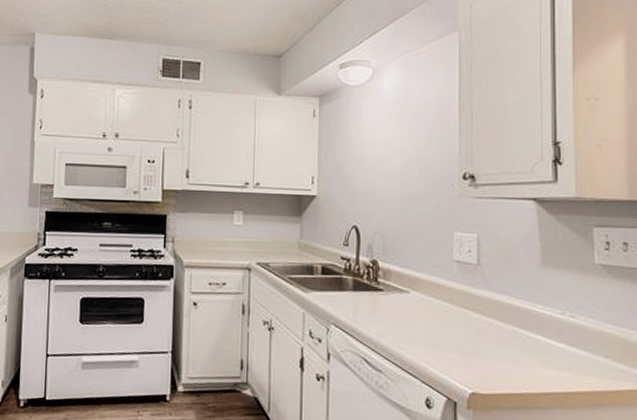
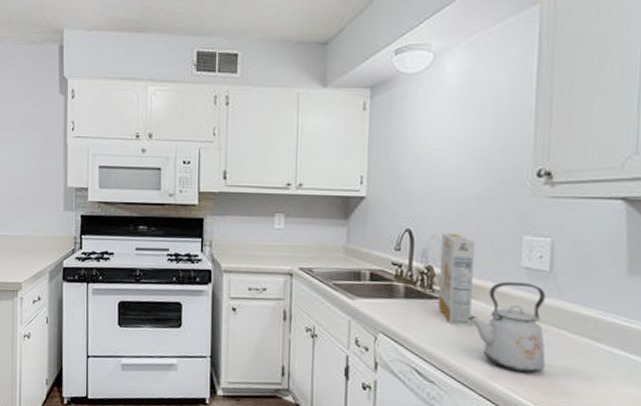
cereal box: none [383,230,413,317] -> present [438,233,475,327]
kettle: none [409,274,478,359] -> present [467,282,546,373]

